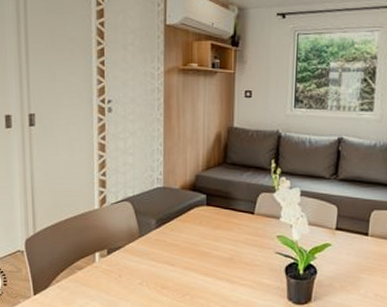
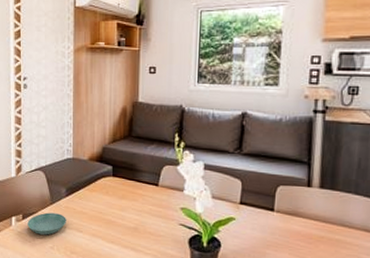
saucer: none [113,246,156,271] -> present [27,212,66,235]

